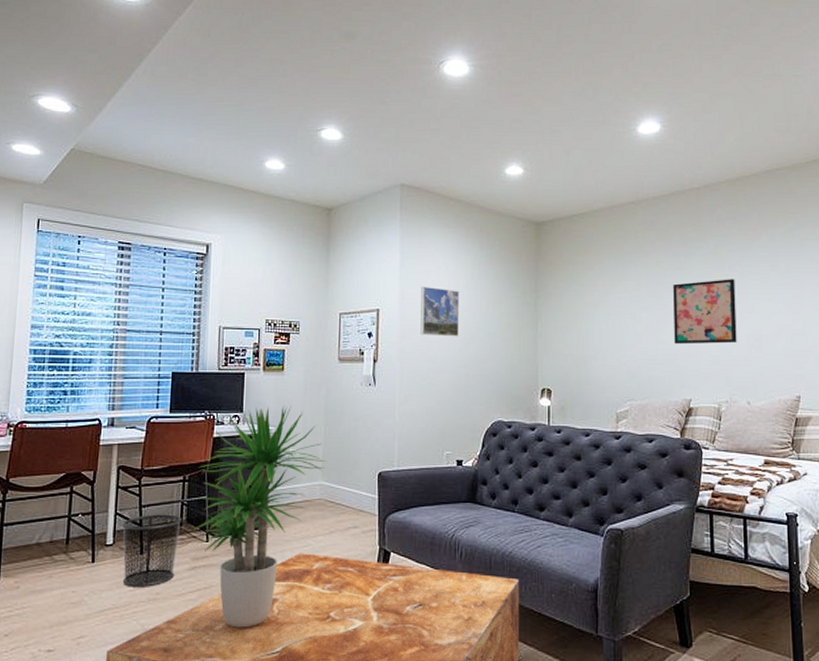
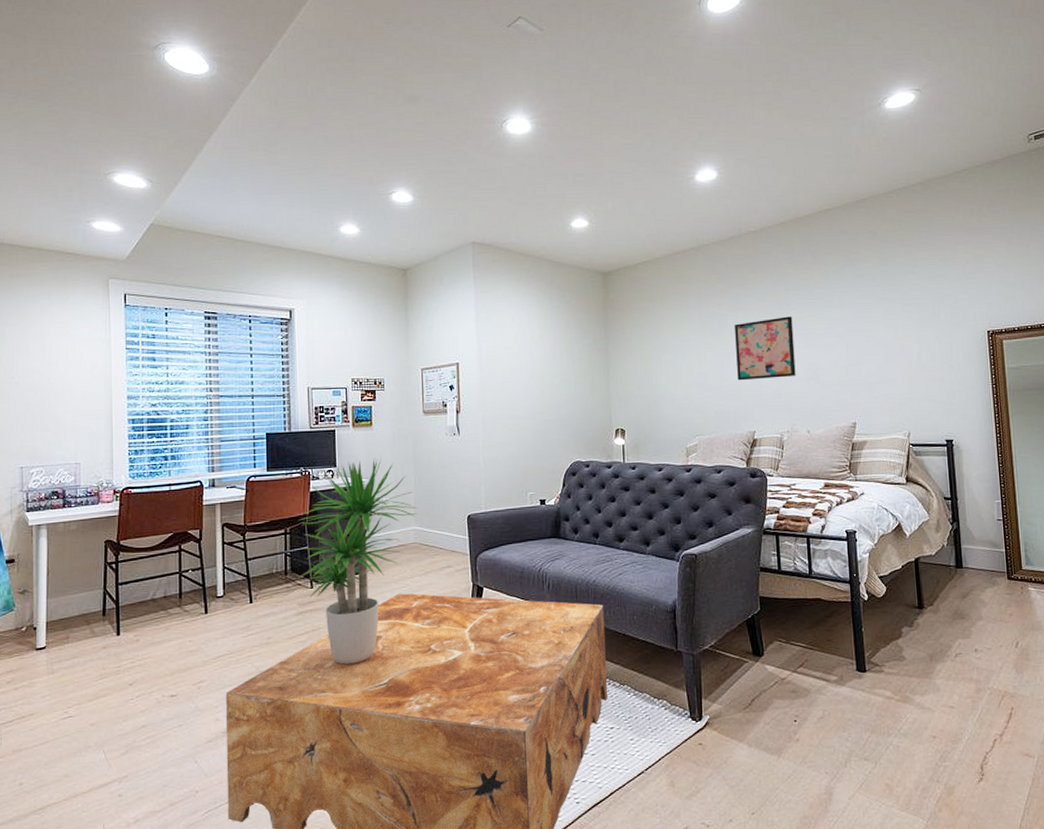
waste bin: present [121,514,182,587] -> none [230,565,286,634]
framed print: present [420,286,459,337] -> none [497,338,535,386]

